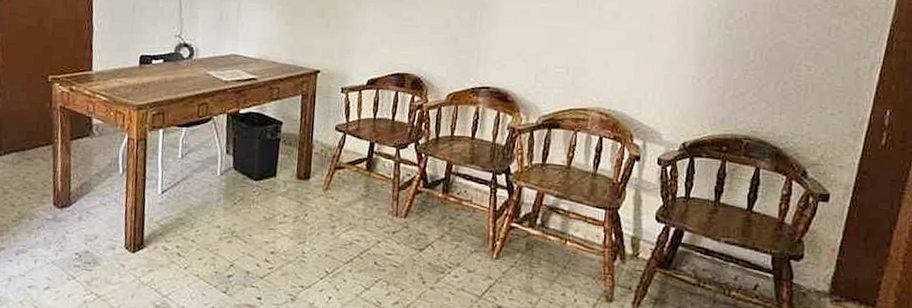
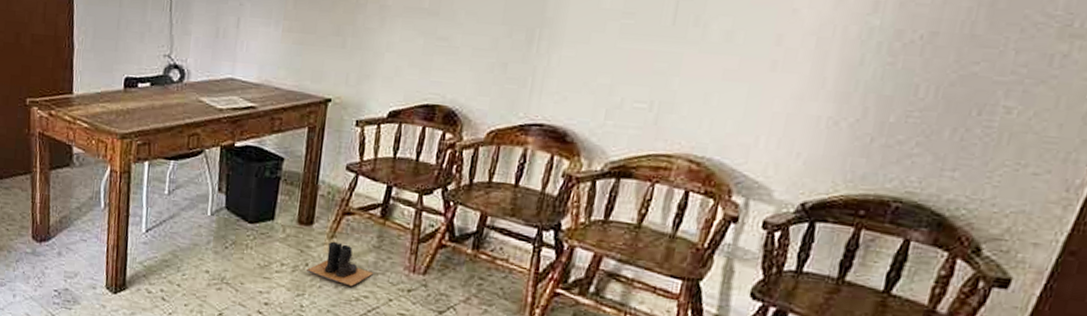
boots: none [306,193,364,232] -> present [306,241,374,287]

